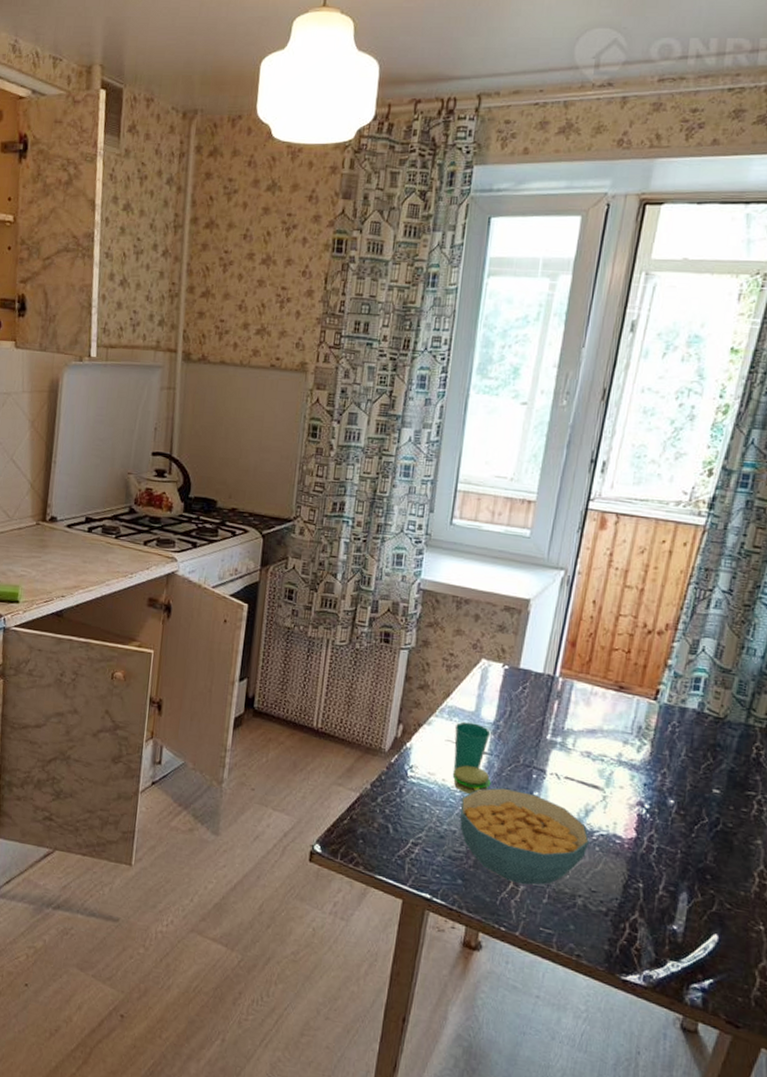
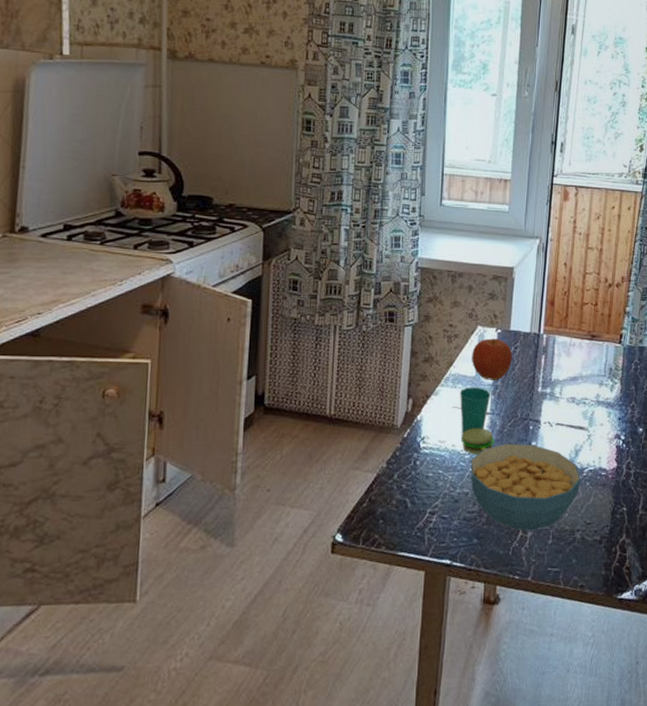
fruit: none [472,673,520,720] -> present [472,338,513,380]

